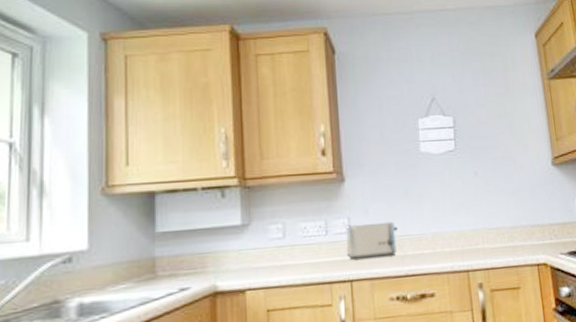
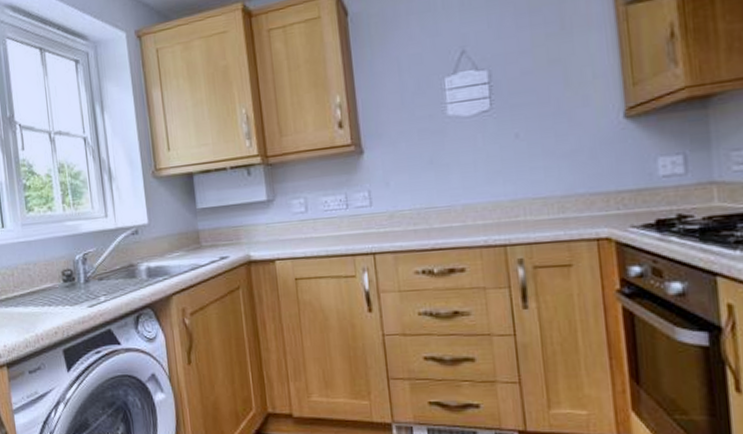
toaster: present [346,223,398,261] -> none [366,194,422,234]

